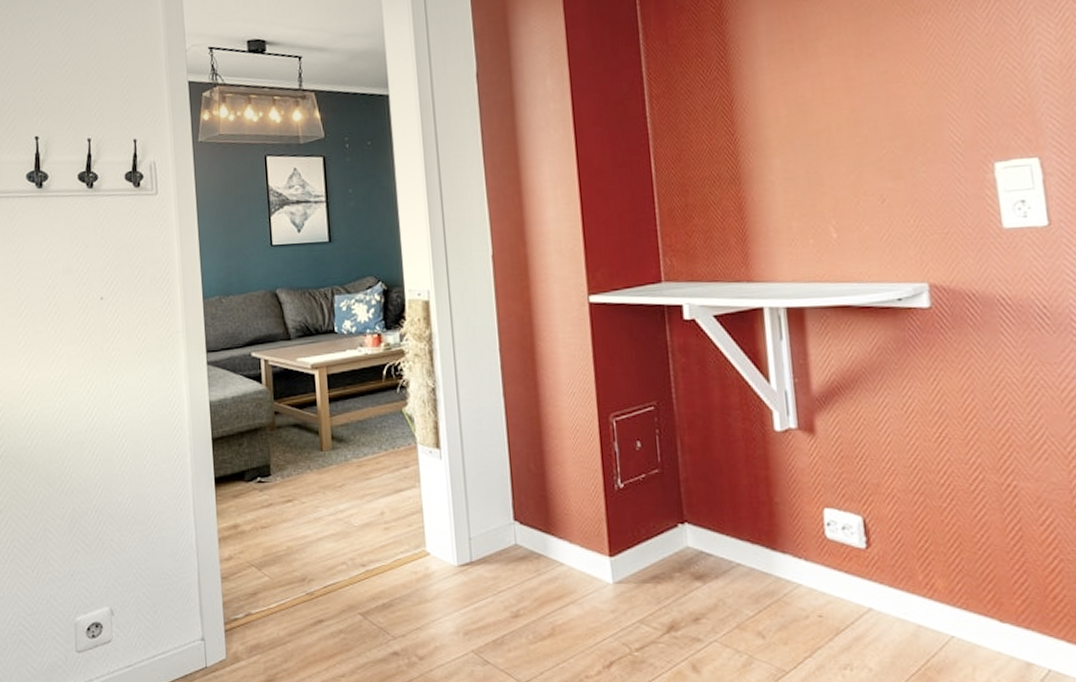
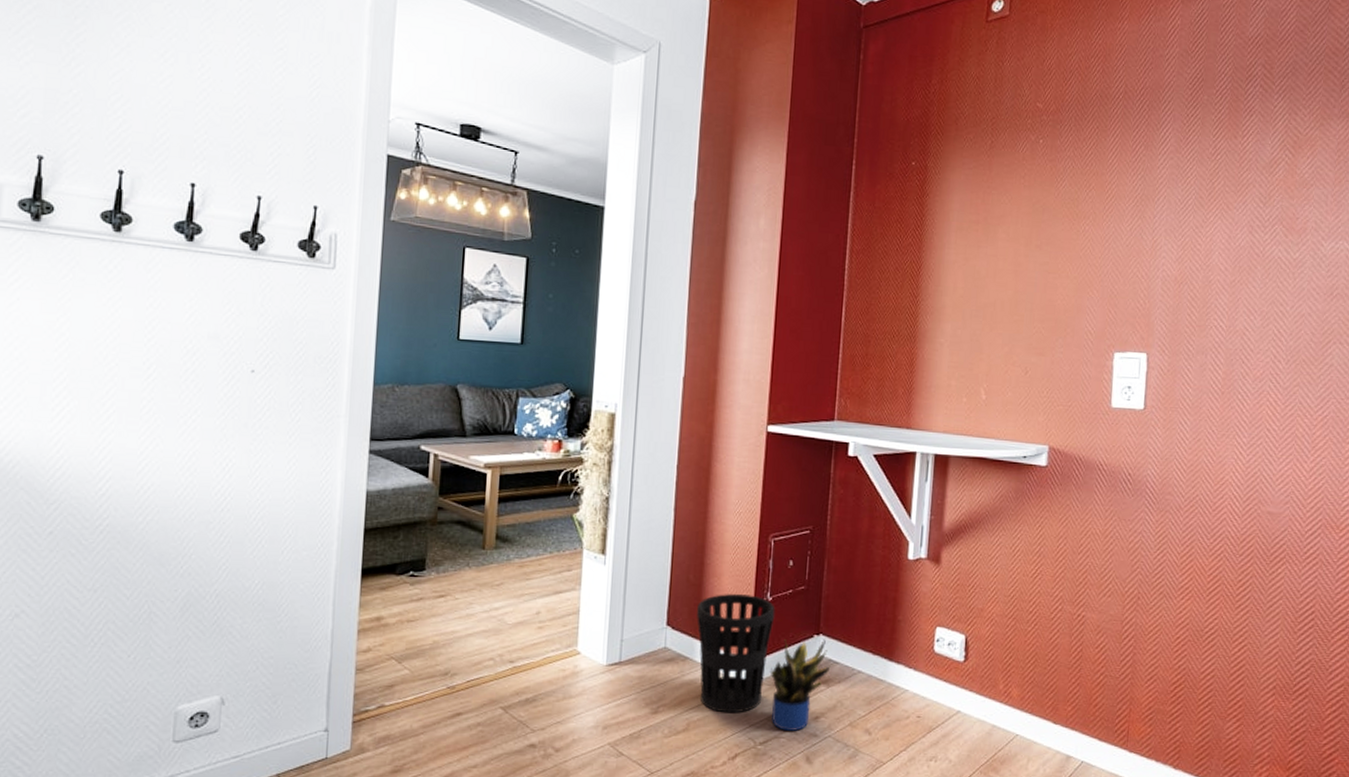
wastebasket: none [543,482,630,616] -> present [697,594,776,713]
potted plant: none [634,528,704,635] -> present [770,639,831,731]

